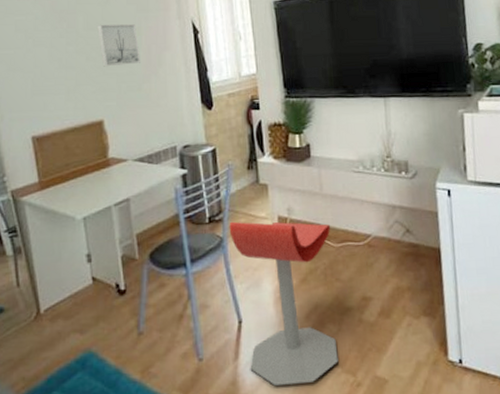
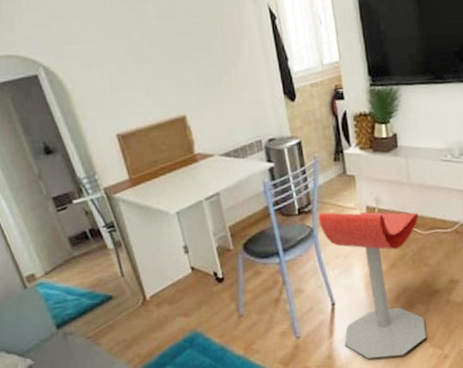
wall art: present [97,23,140,67] -> none [169,11,218,60]

